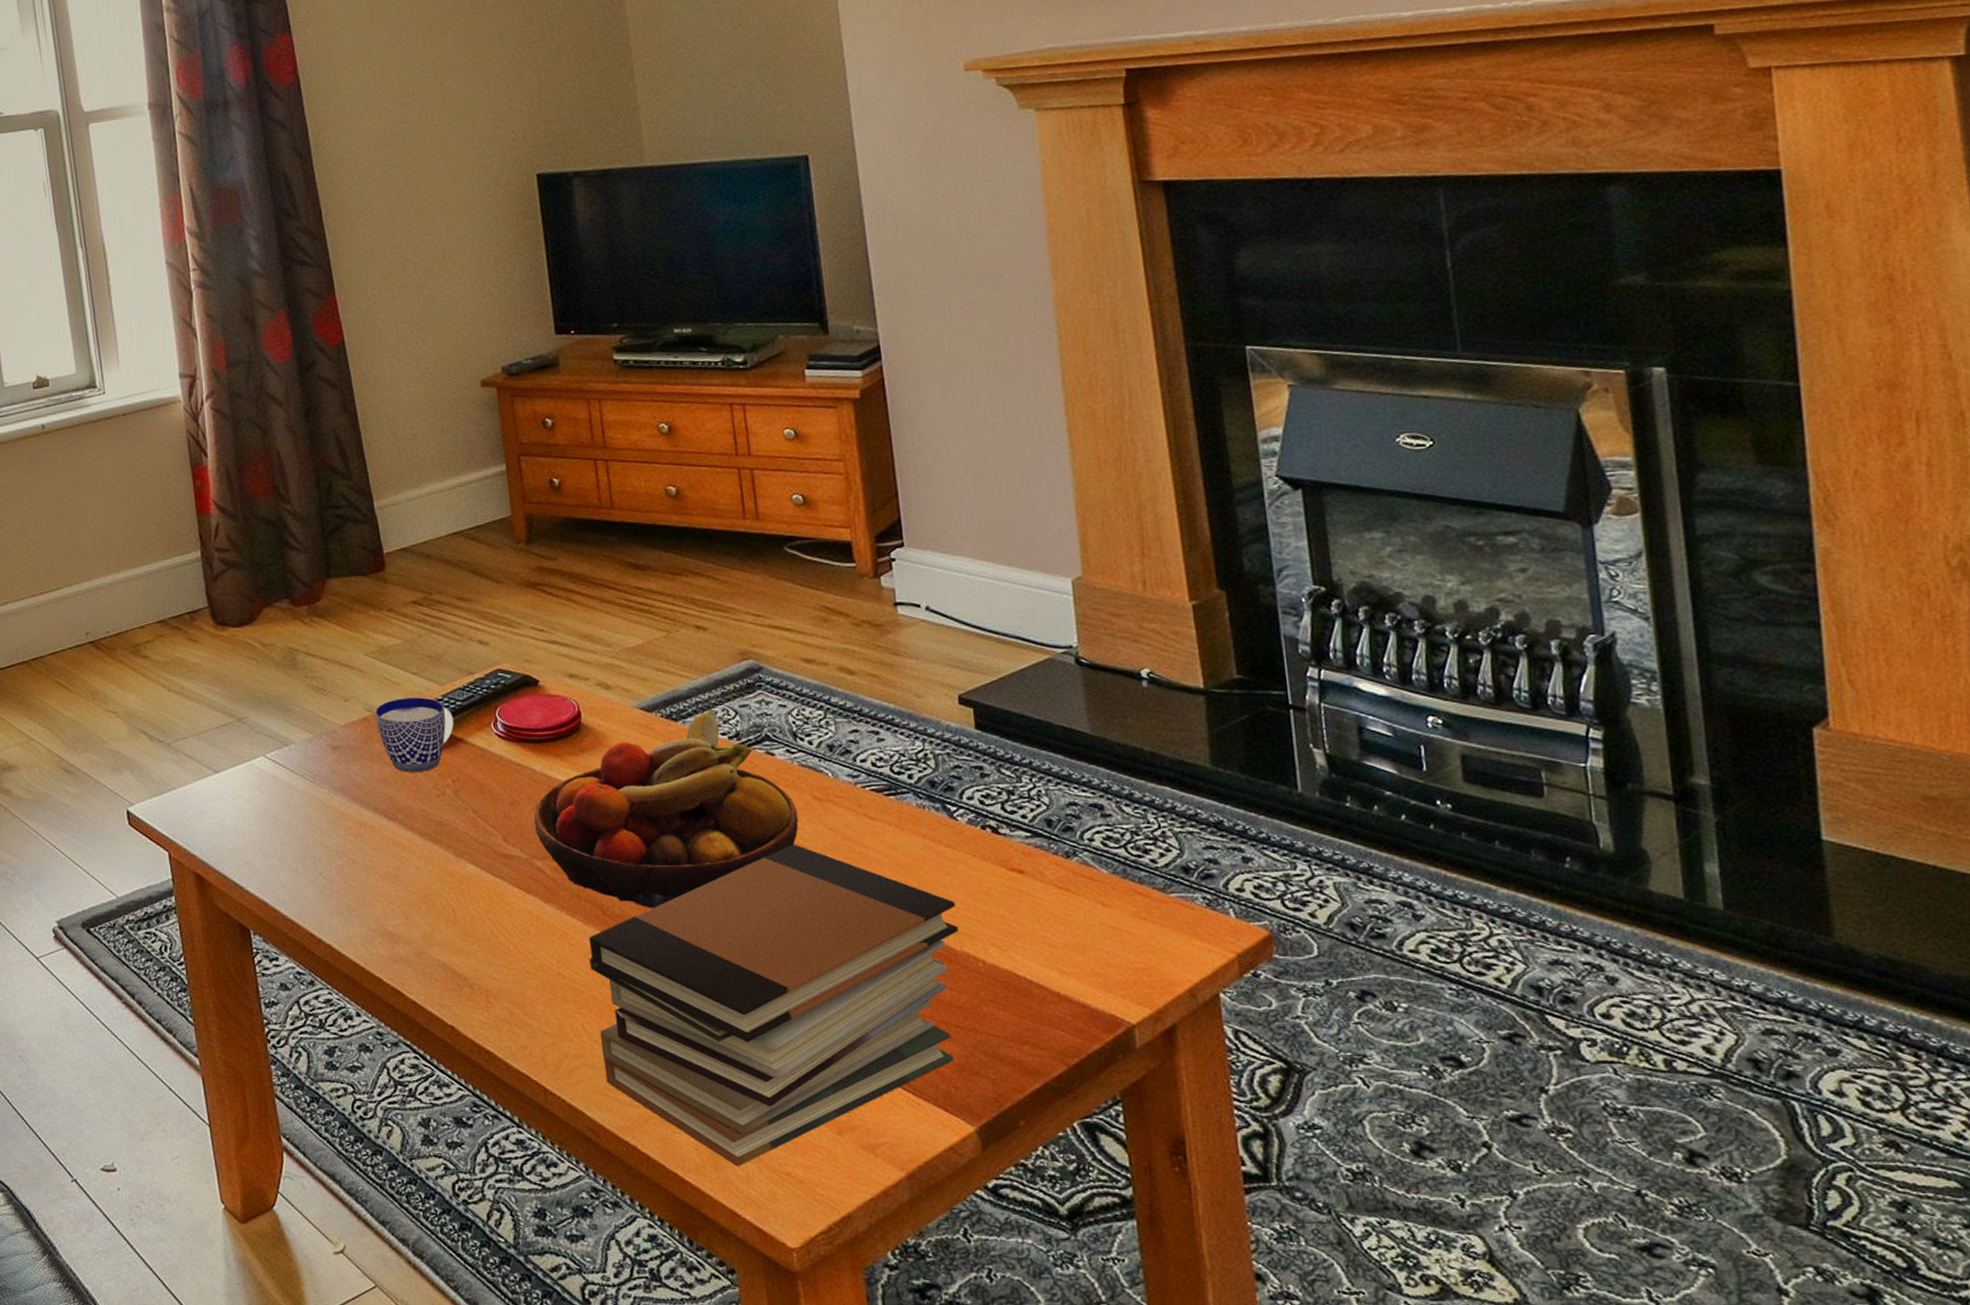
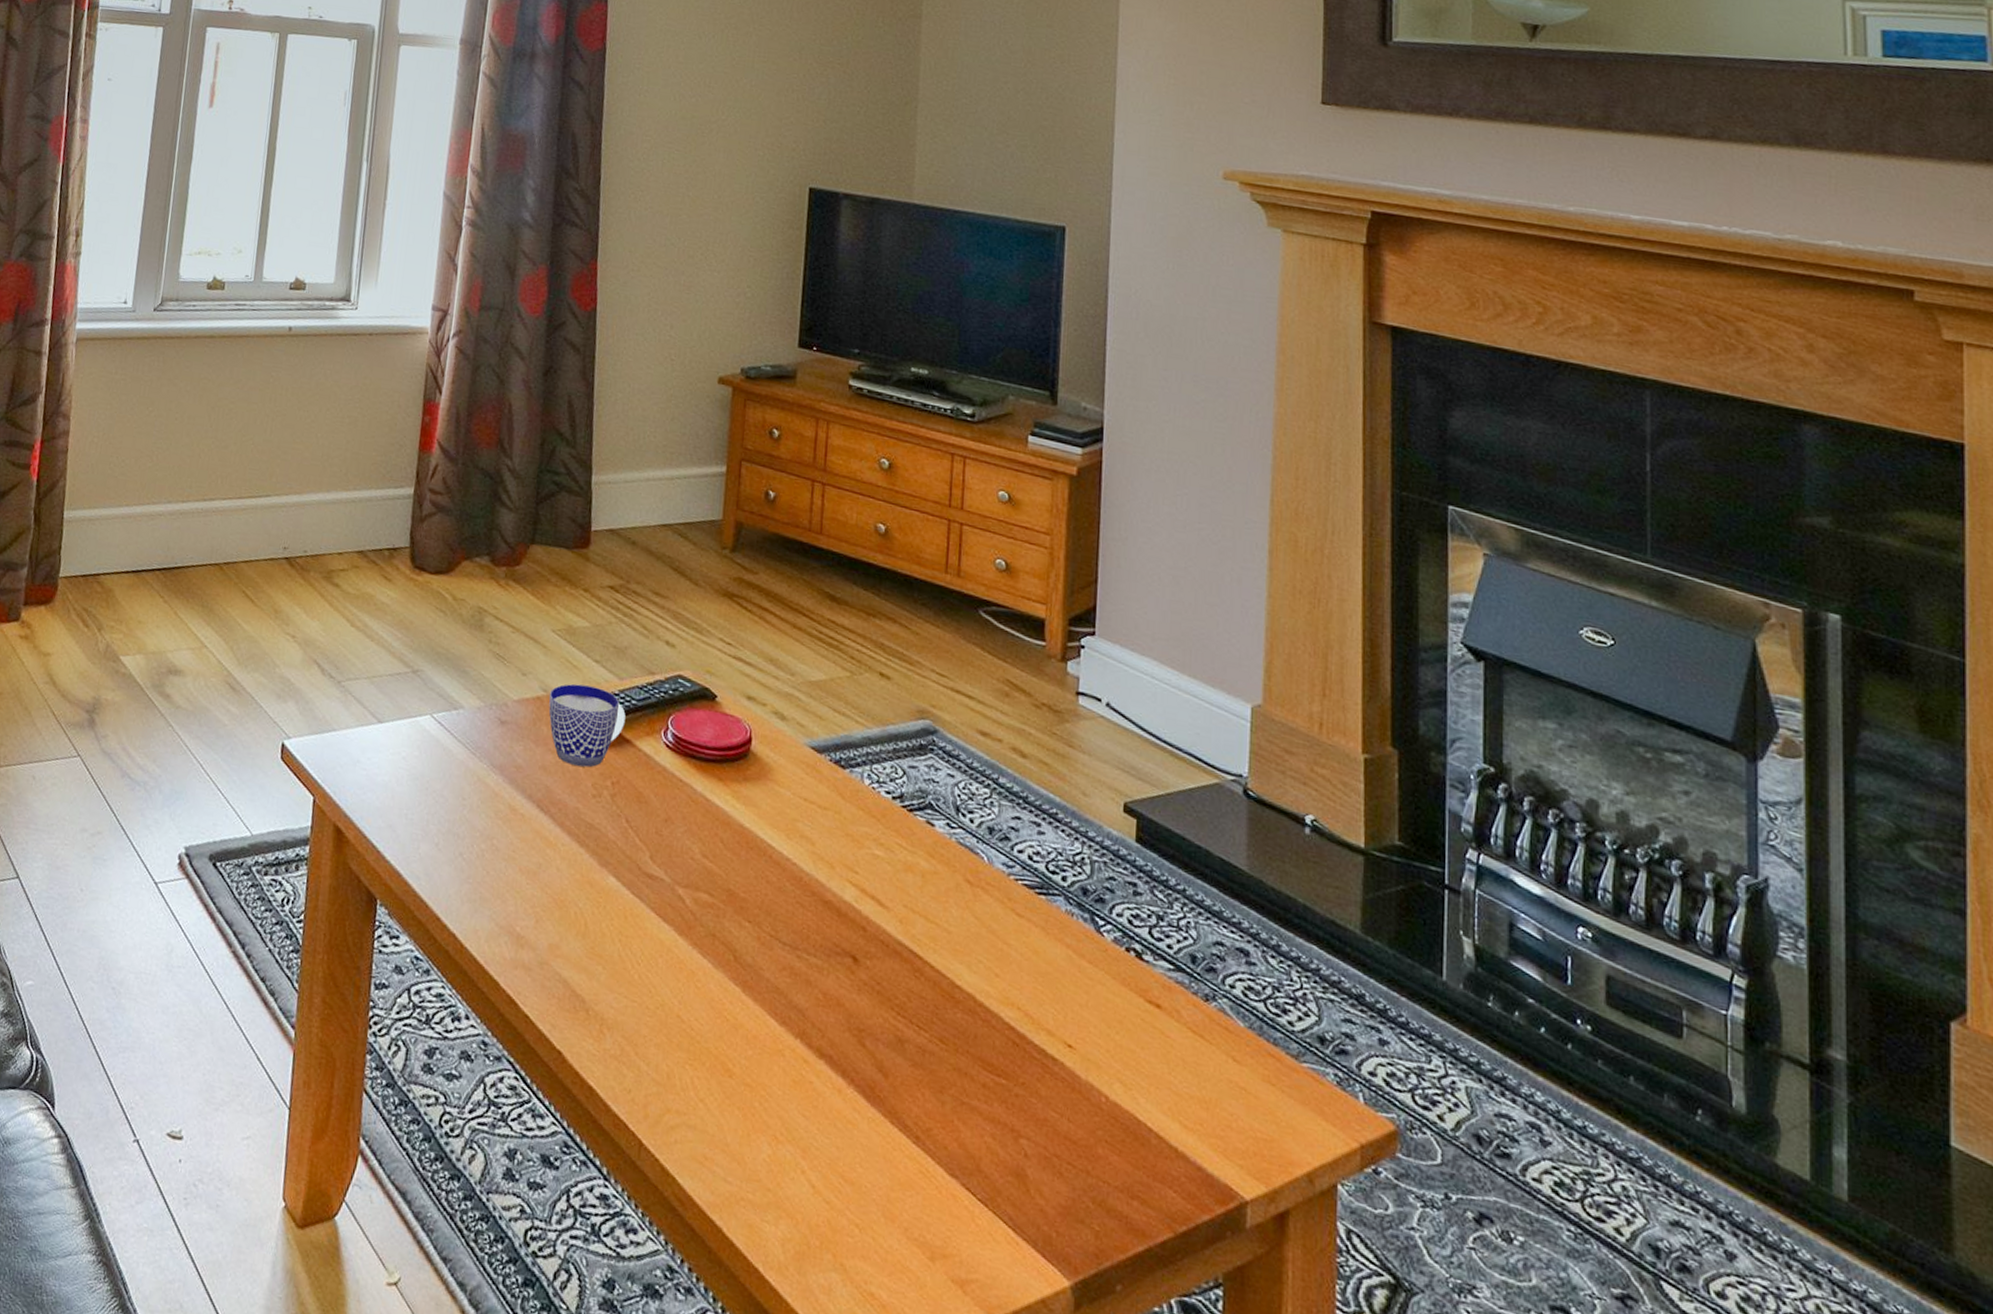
fruit bowl: present [533,710,799,909] -> none [684,764,947,966]
book stack: present [588,844,958,1167] -> none [704,925,1088,1275]

